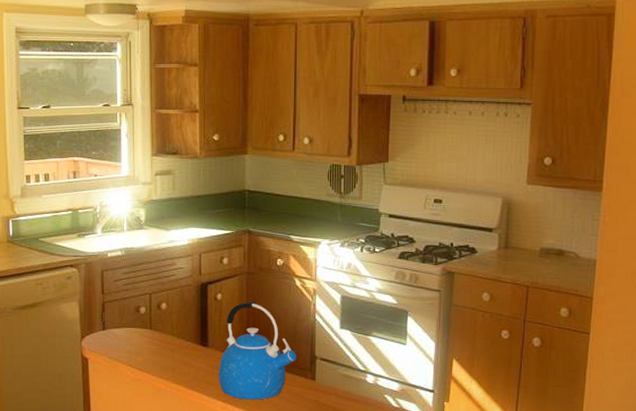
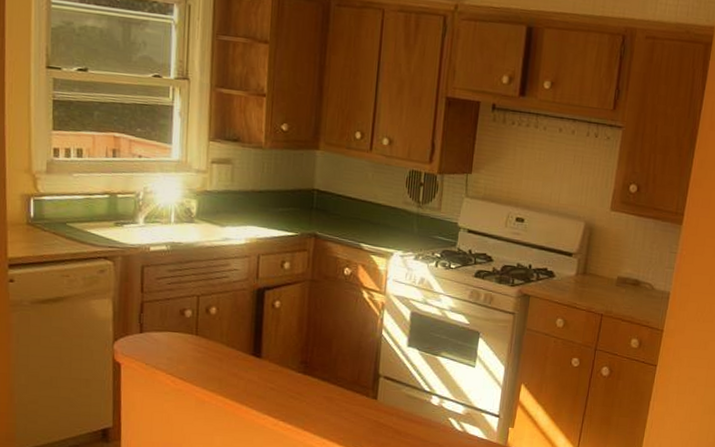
kettle: present [218,301,297,400] -> none [270,311,359,418]

